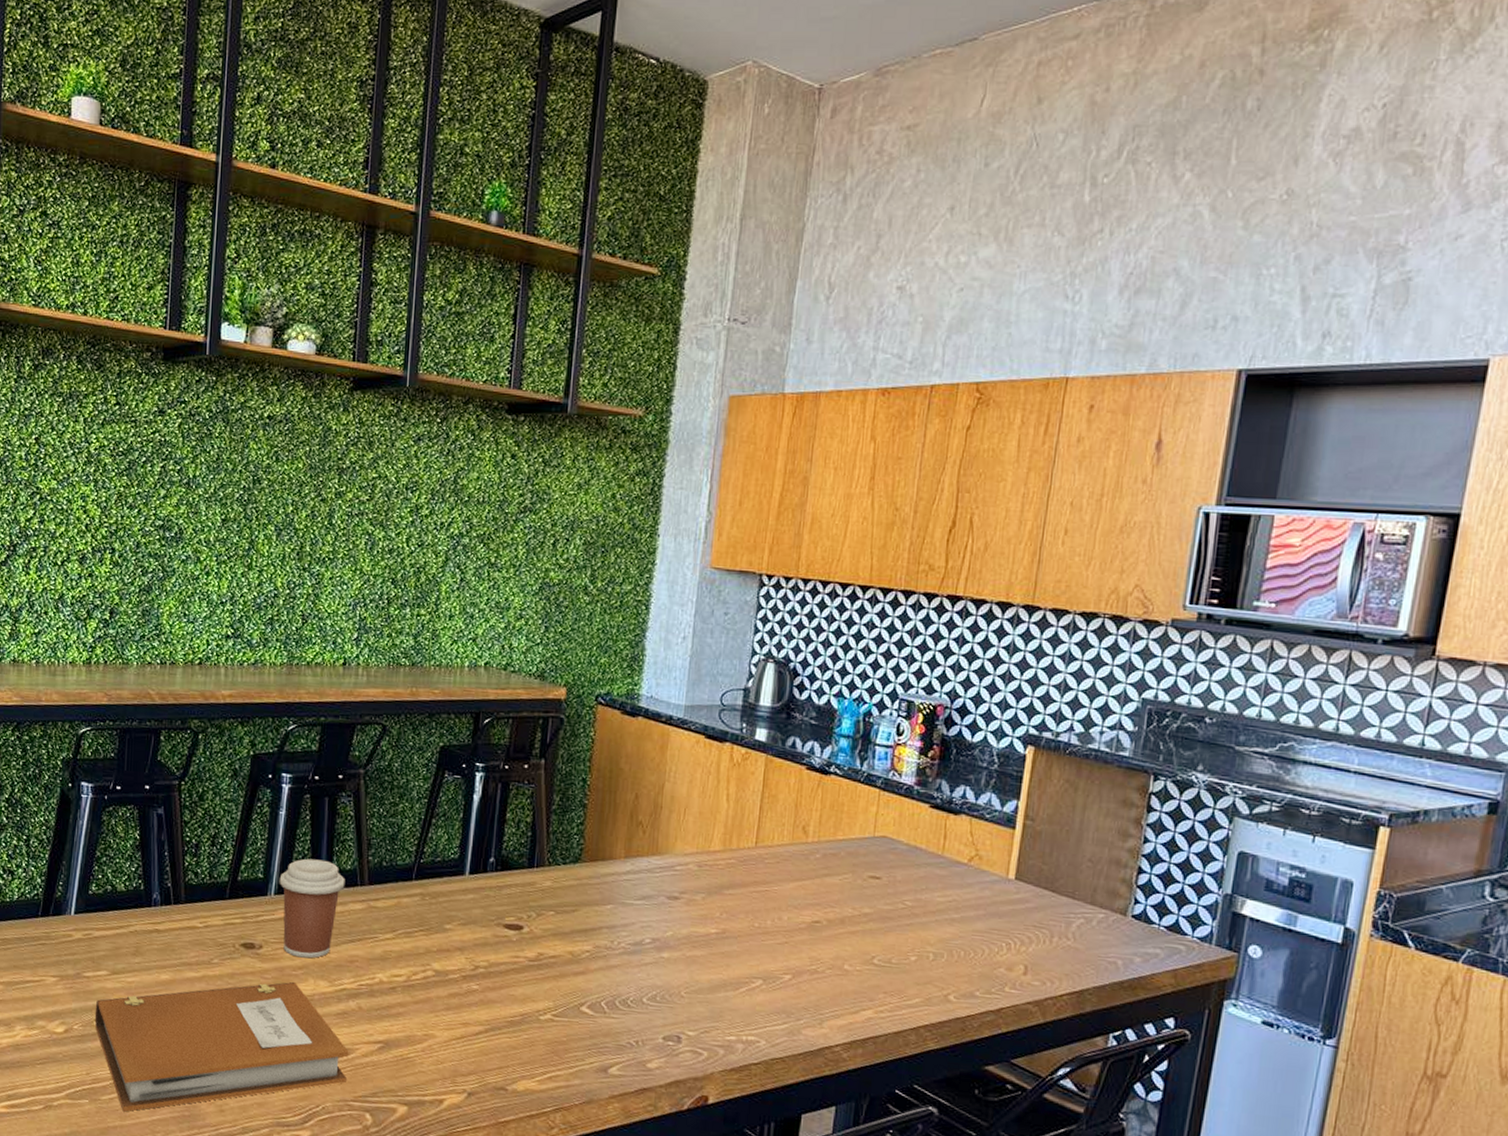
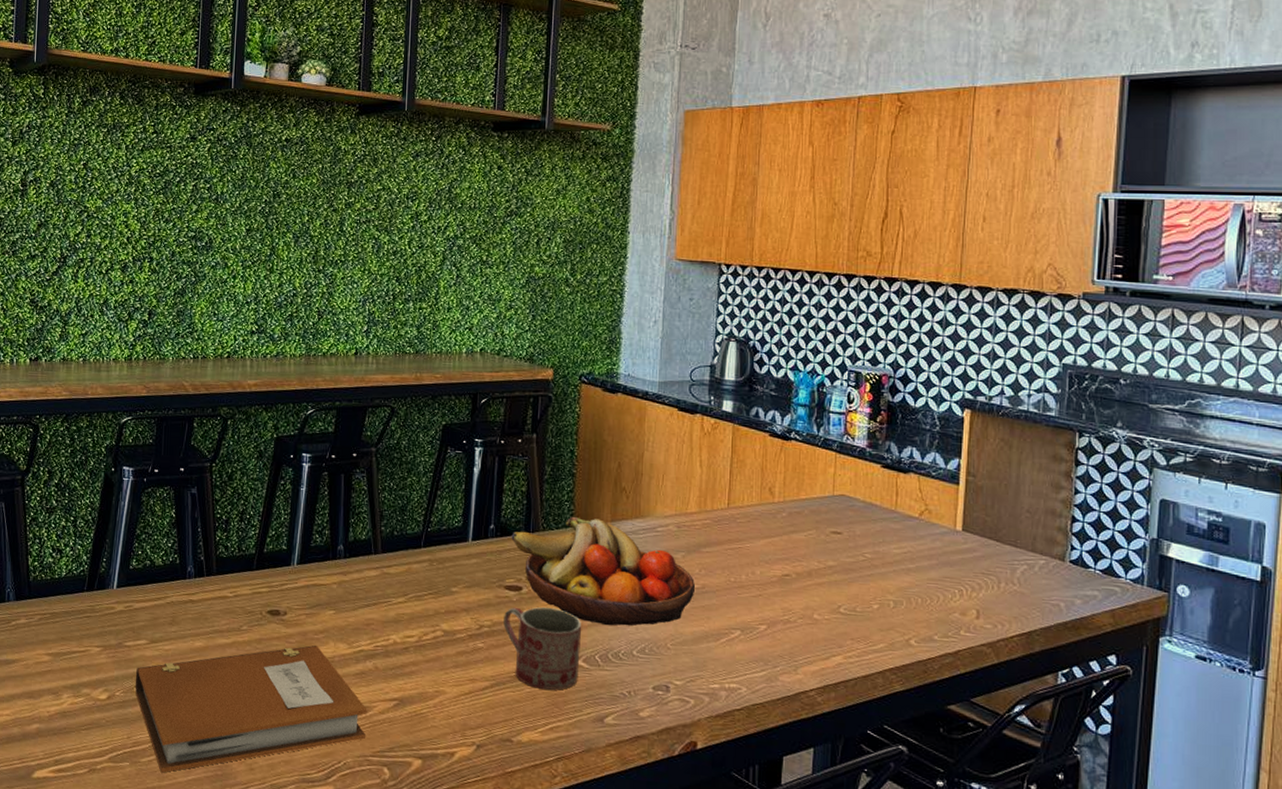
coffee cup: present [279,858,345,959] -> none [301,530,361,623]
mug: none [501,947,587,1038] -> present [503,607,581,690]
fruit bowl: none [513,851,716,972] -> present [511,516,696,626]

